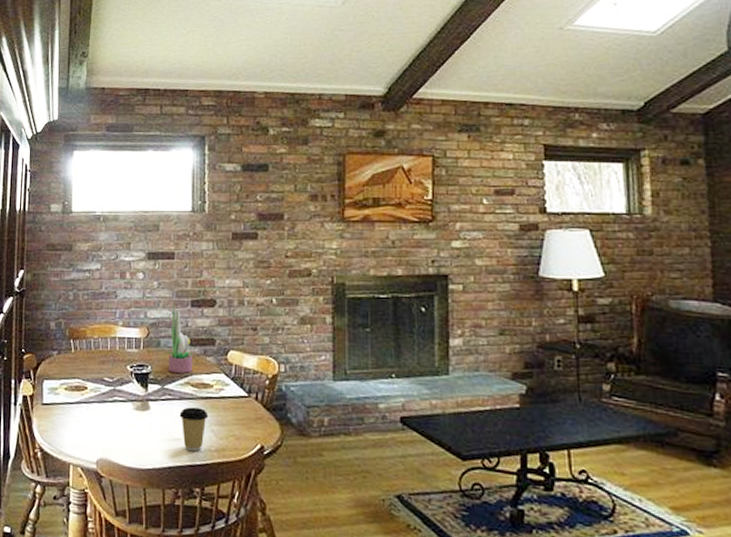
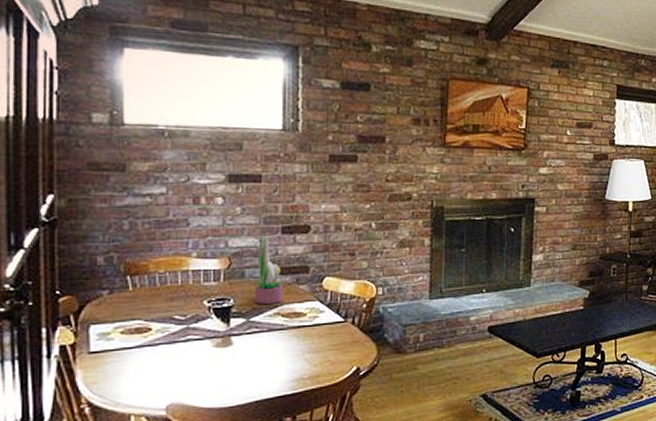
coffee cup: present [179,407,209,452] -> none [268,337,301,383]

